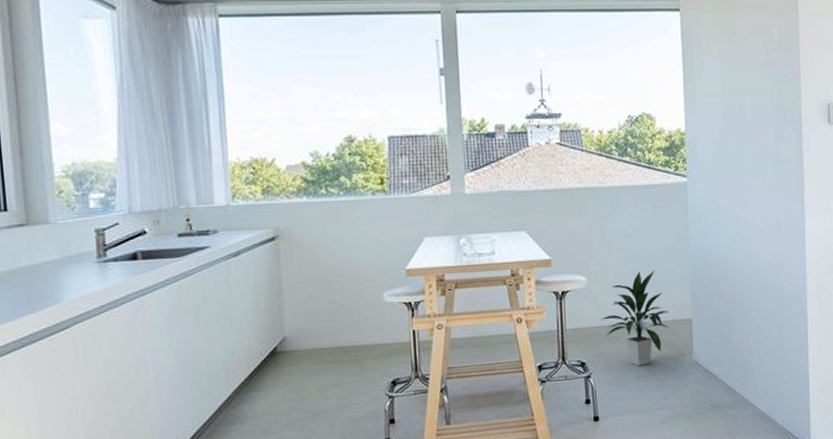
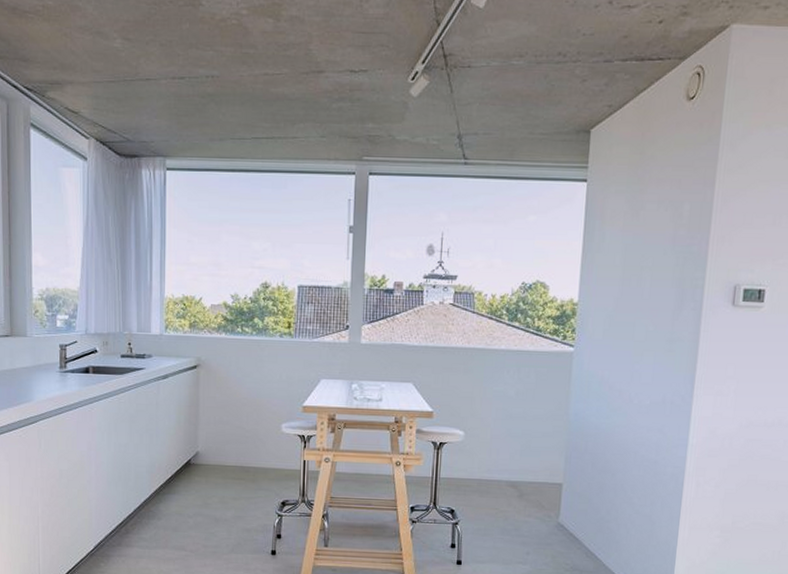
indoor plant: present [599,271,669,366] -> none [472,433,540,521]

